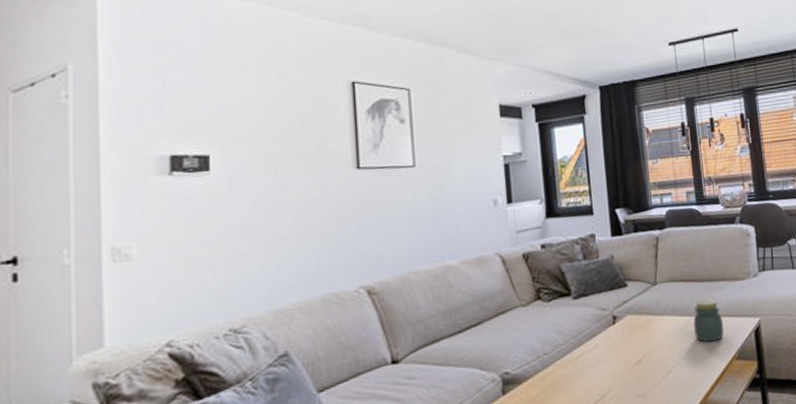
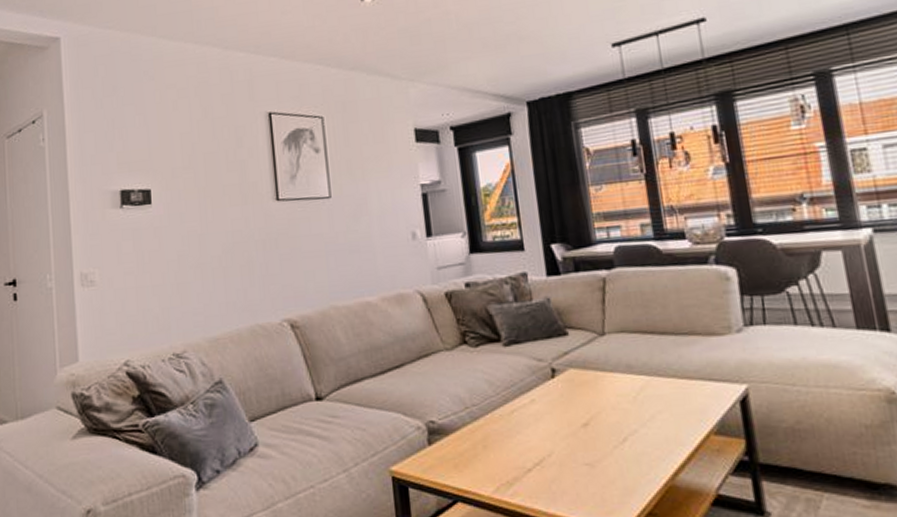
jar: present [693,298,724,343] -> none [654,355,697,410]

